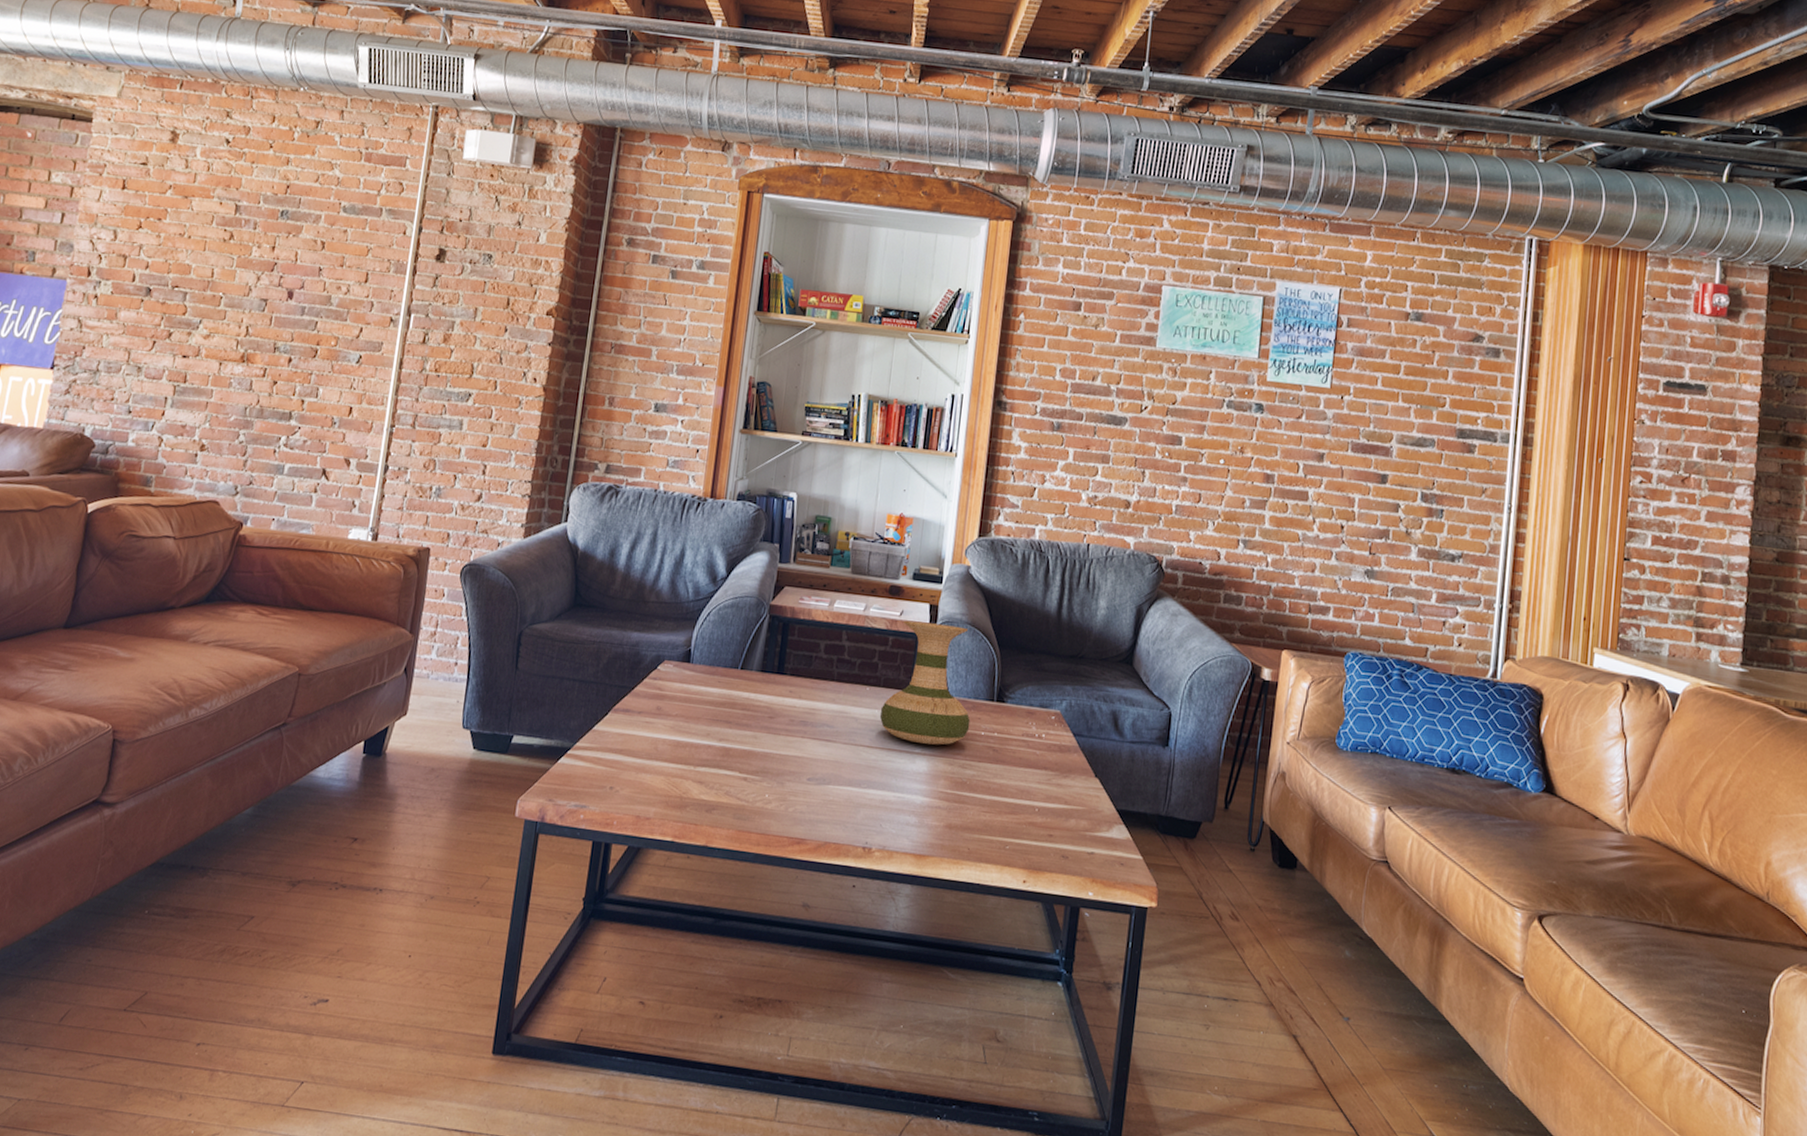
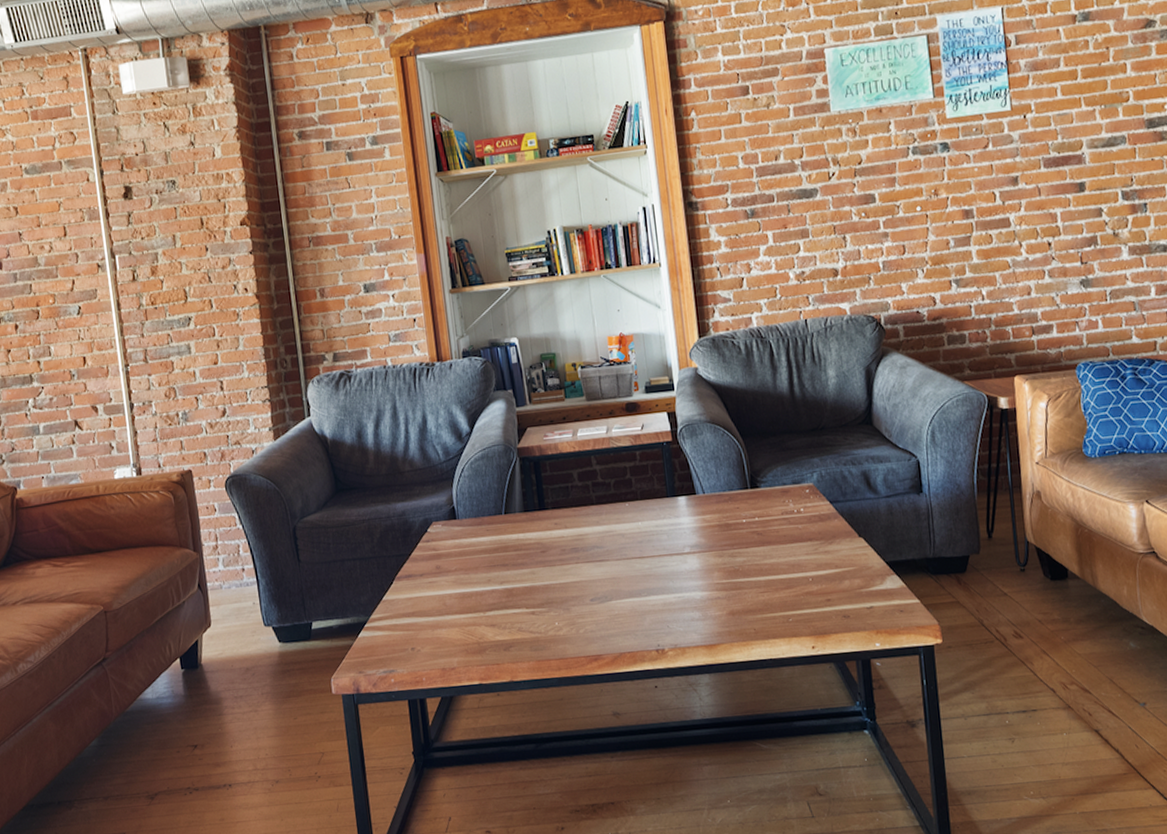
vase: present [879,620,971,745] -> none [643,426,731,545]

